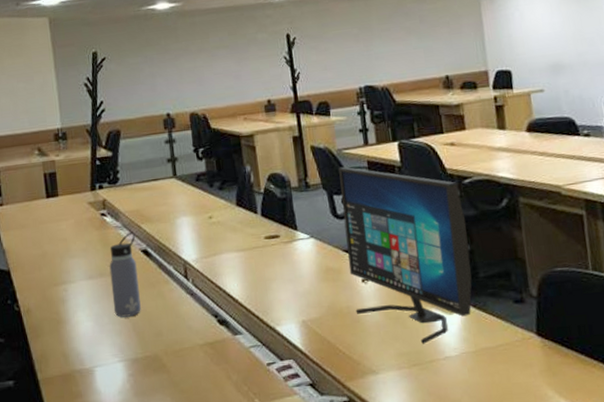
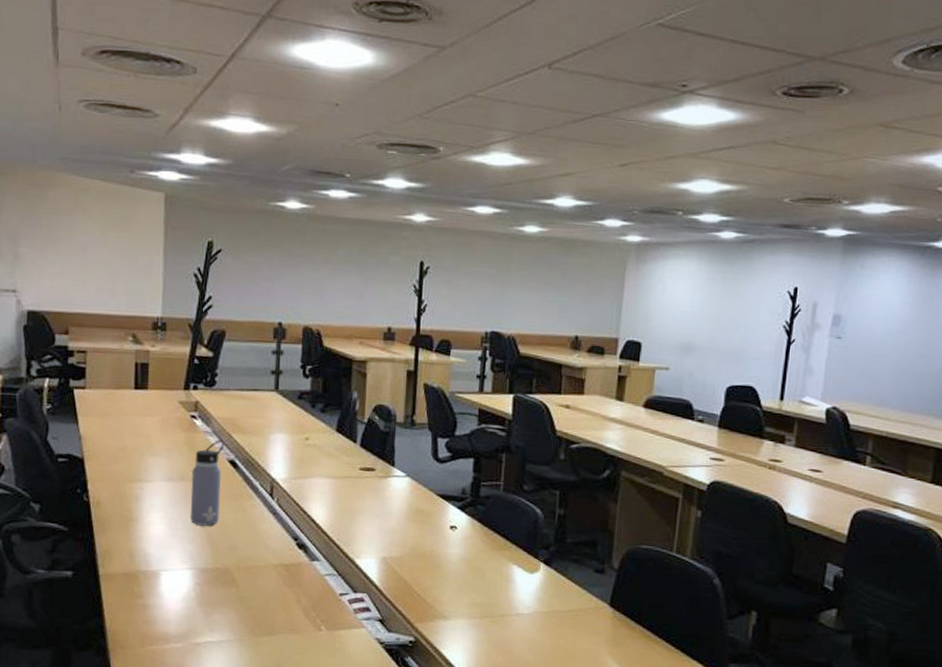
computer monitor: present [339,166,472,344] -> none [438,410,565,598]

